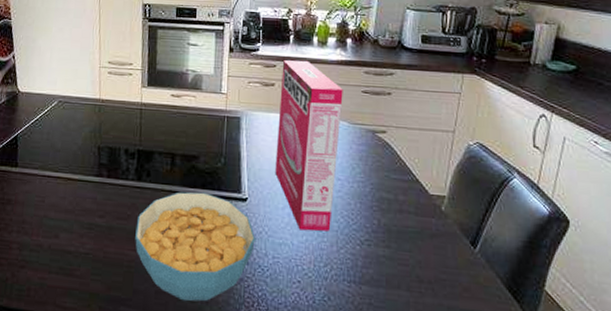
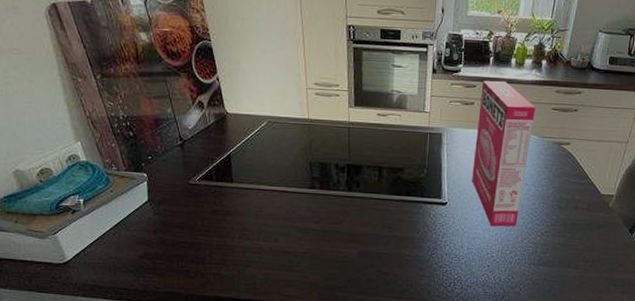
cereal bowl: present [135,191,255,302] -> none [348,199,453,286]

